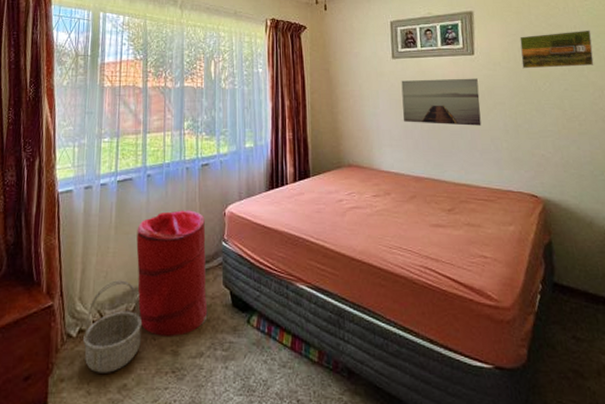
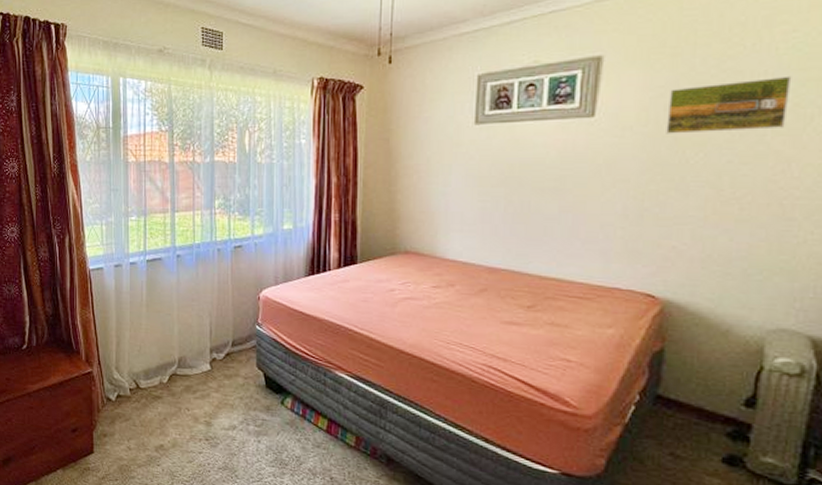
basket: present [83,280,143,373] -> none [122,354,177,434]
laundry hamper: present [136,210,208,338] -> none [168,292,241,410]
wall art: present [401,78,482,126] -> none [482,148,594,209]

